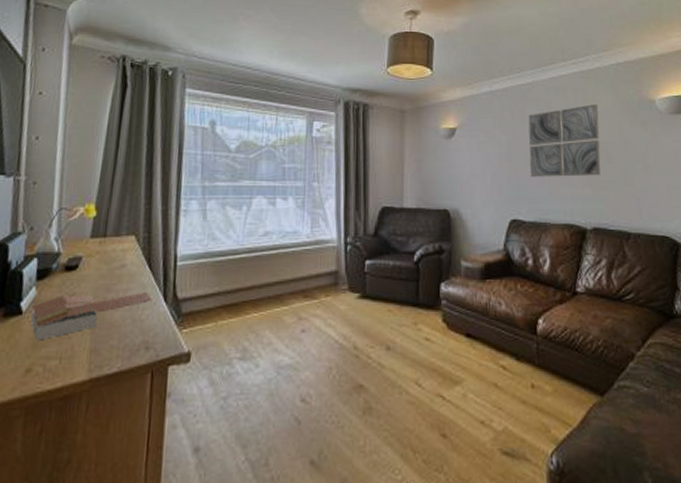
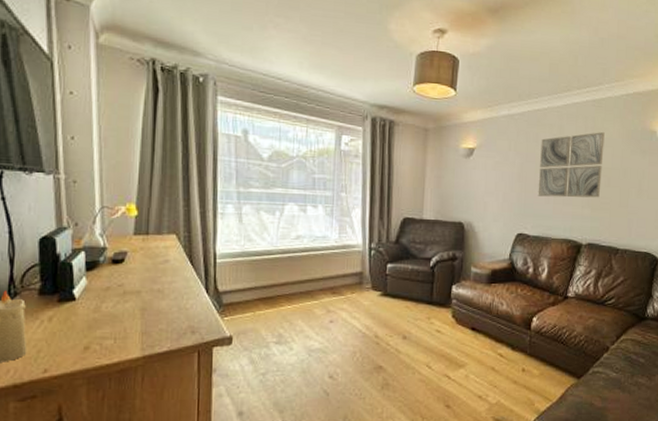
book: present [30,293,152,341] -> none [84,285,195,323]

